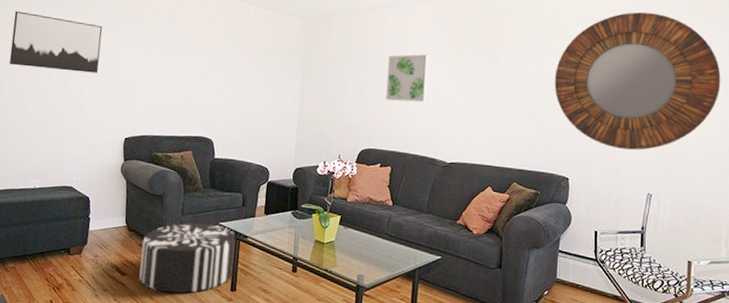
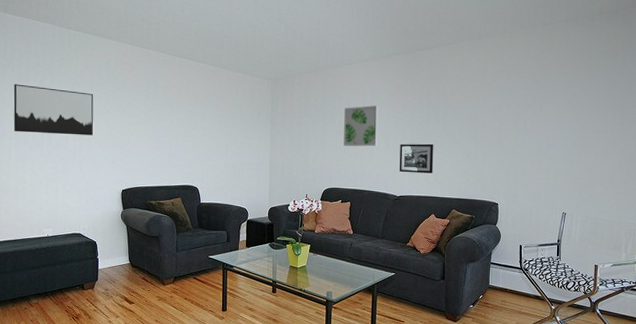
pouf: present [139,223,237,294] -> none [144,257,224,316]
picture frame: none [450,100,493,138] -> present [399,143,434,174]
home mirror: present [554,12,721,150] -> none [485,60,623,177]

